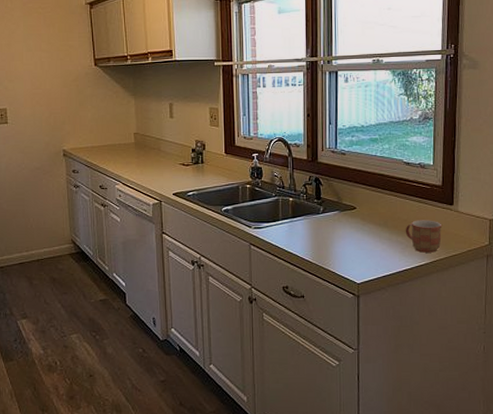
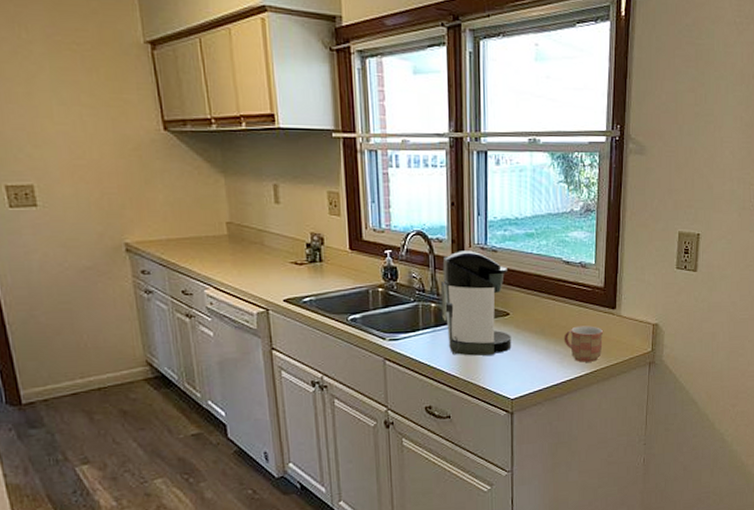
coffee maker: none [297,154,358,244] -> present [440,250,512,356]

